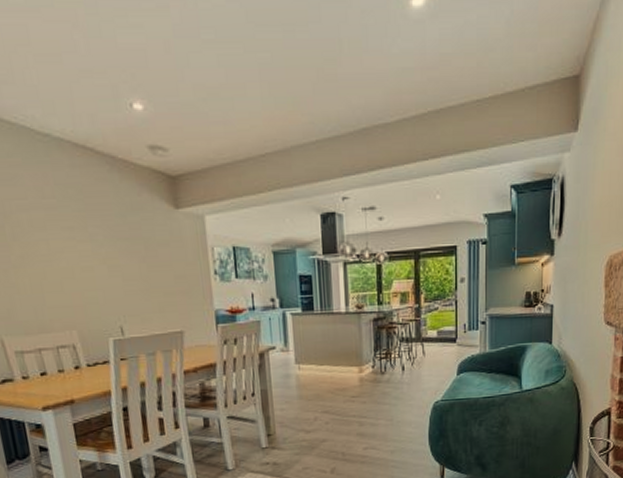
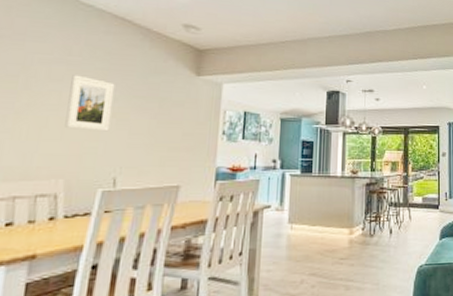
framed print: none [52,220,104,280] -> present [65,75,115,132]

